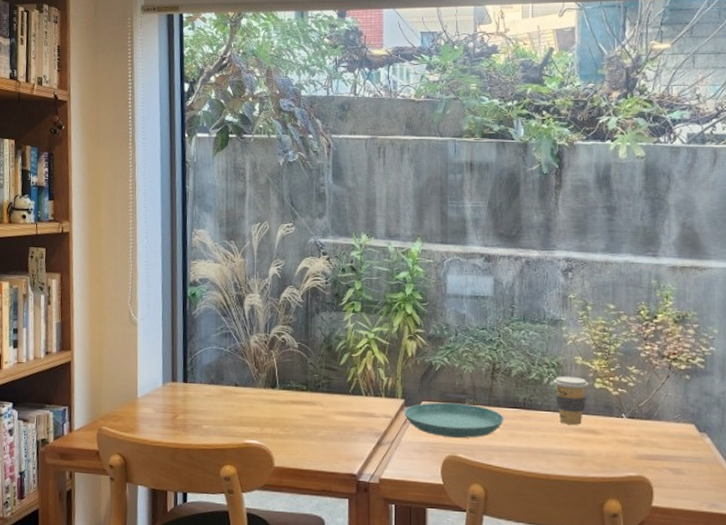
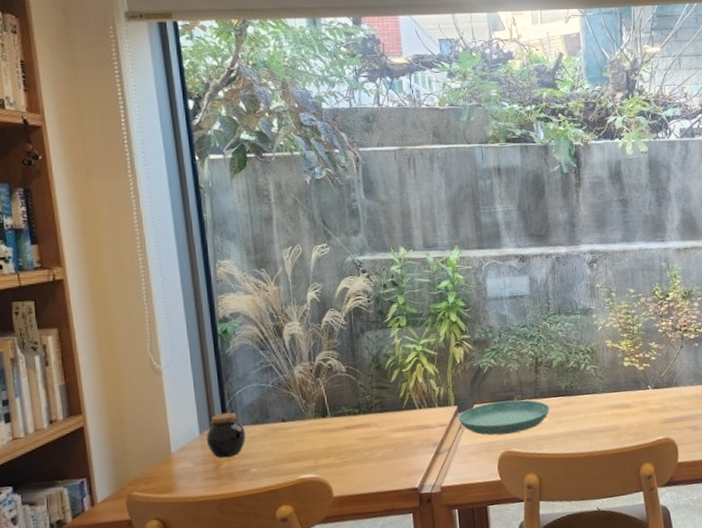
jar: none [167,369,202,411] -> present [206,412,246,458]
coffee cup: present [553,375,588,425] -> none [588,358,619,404]

